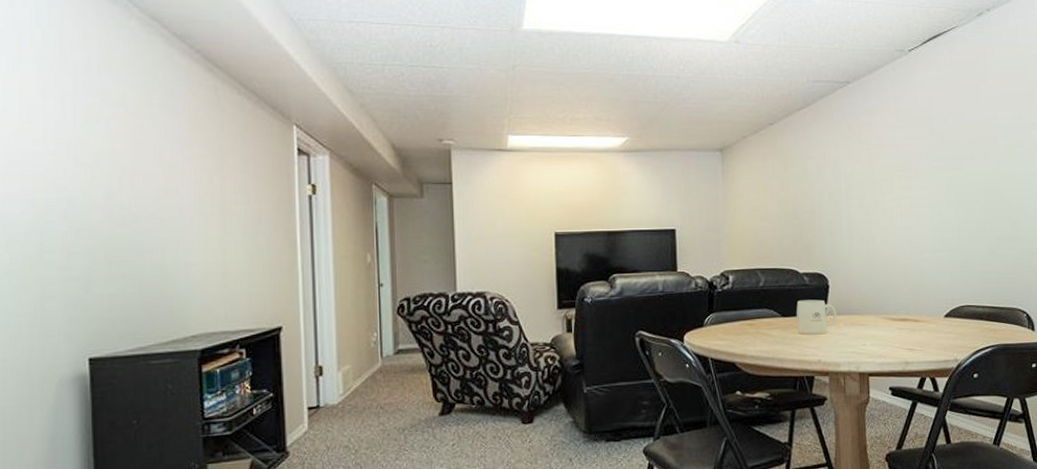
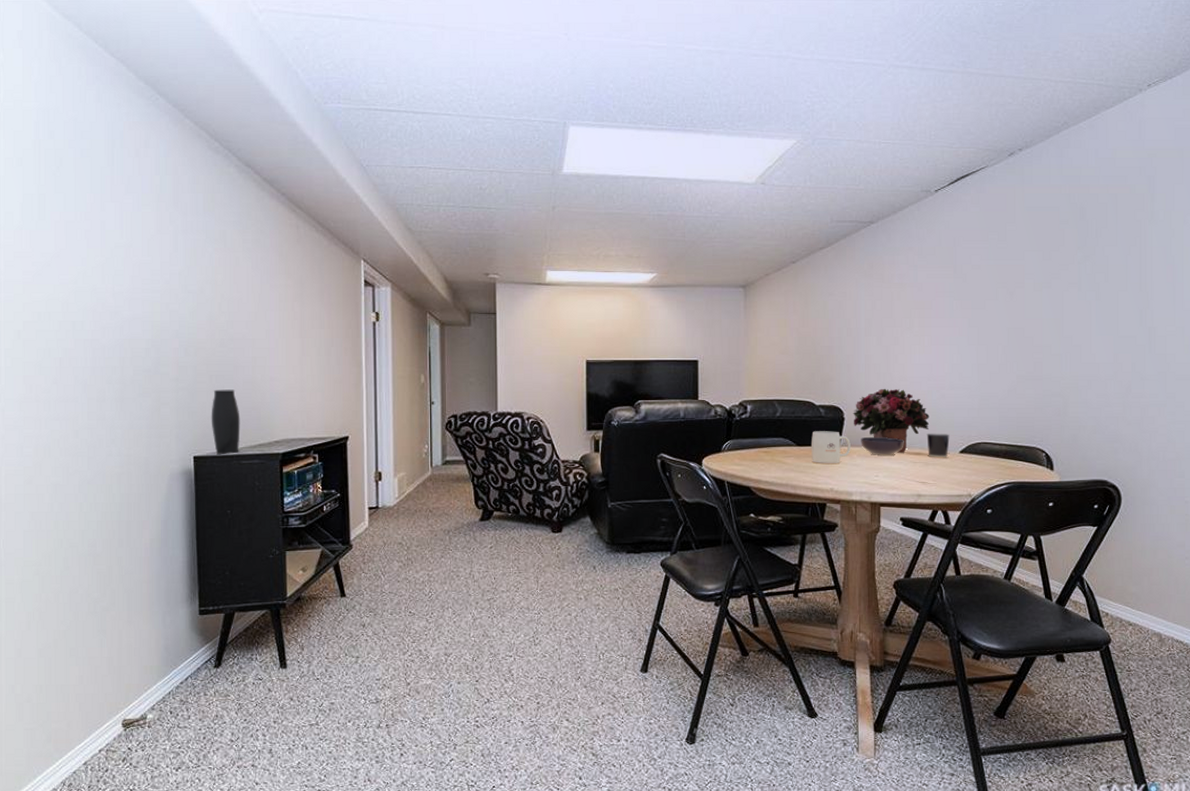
vase: none [110,277,148,354] -> present [211,389,240,454]
bouquet: none [837,253,914,320] -> present [853,388,930,453]
bowl: none [846,303,890,323] -> present [861,436,904,455]
mug: none [911,297,934,324] -> present [926,433,950,458]

